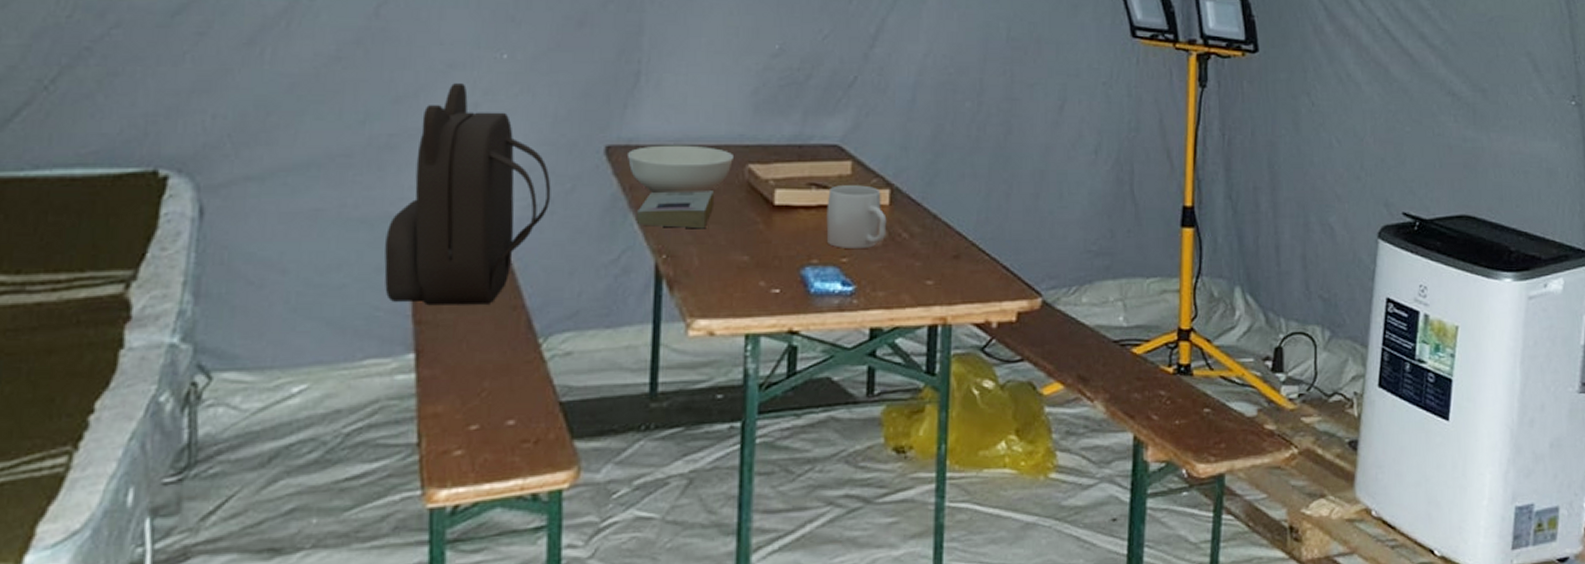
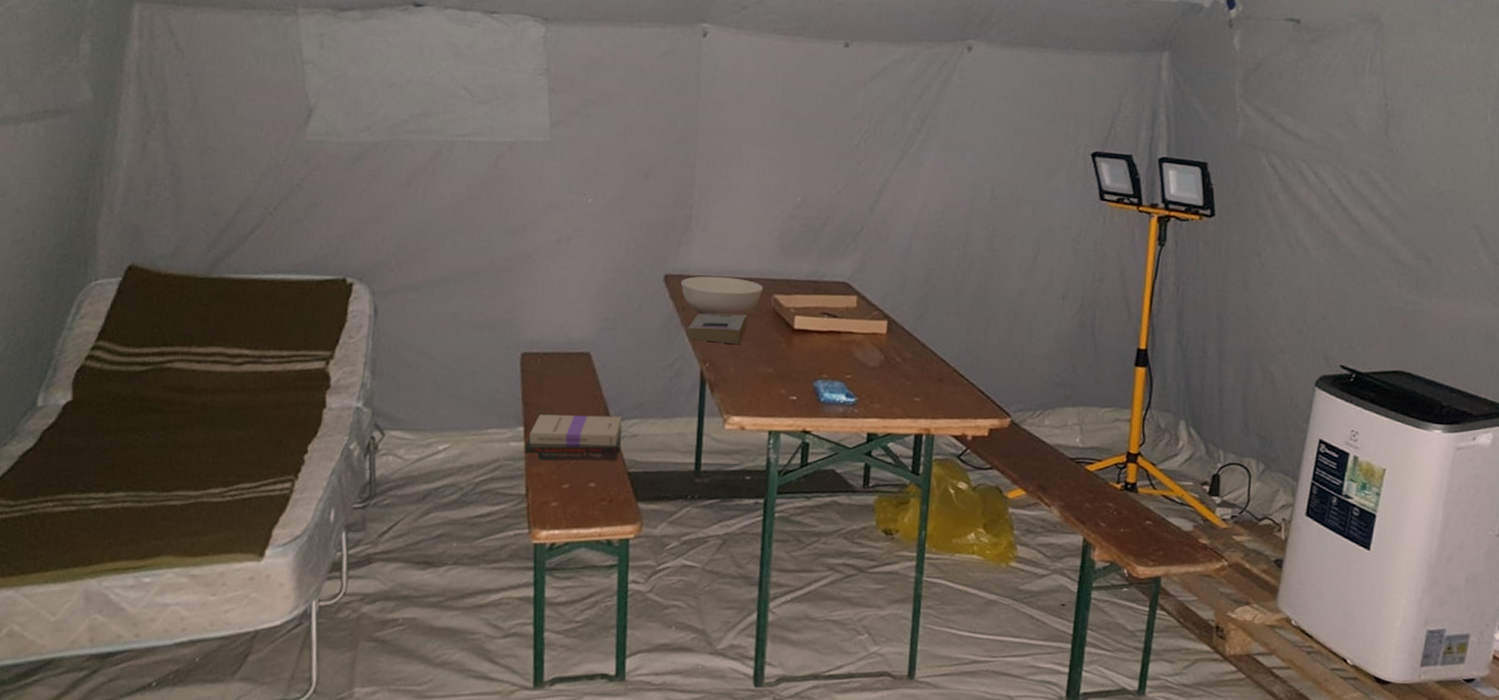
backpack: present [384,83,551,306] -> none [502,220,623,394]
books: none [417,330,552,396] -> present [525,414,623,461]
mug: present [826,185,887,250] -> none [834,315,884,369]

